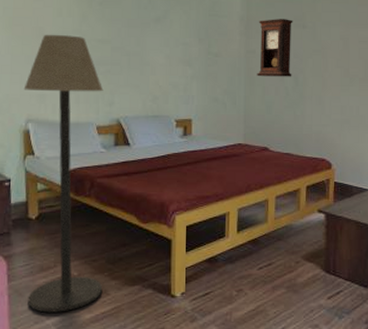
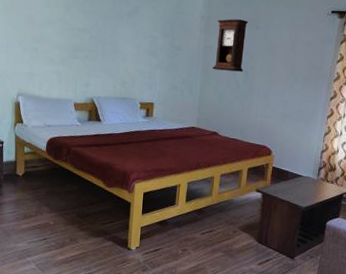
floor lamp: present [23,34,104,313] -> none [13,21,81,253]

